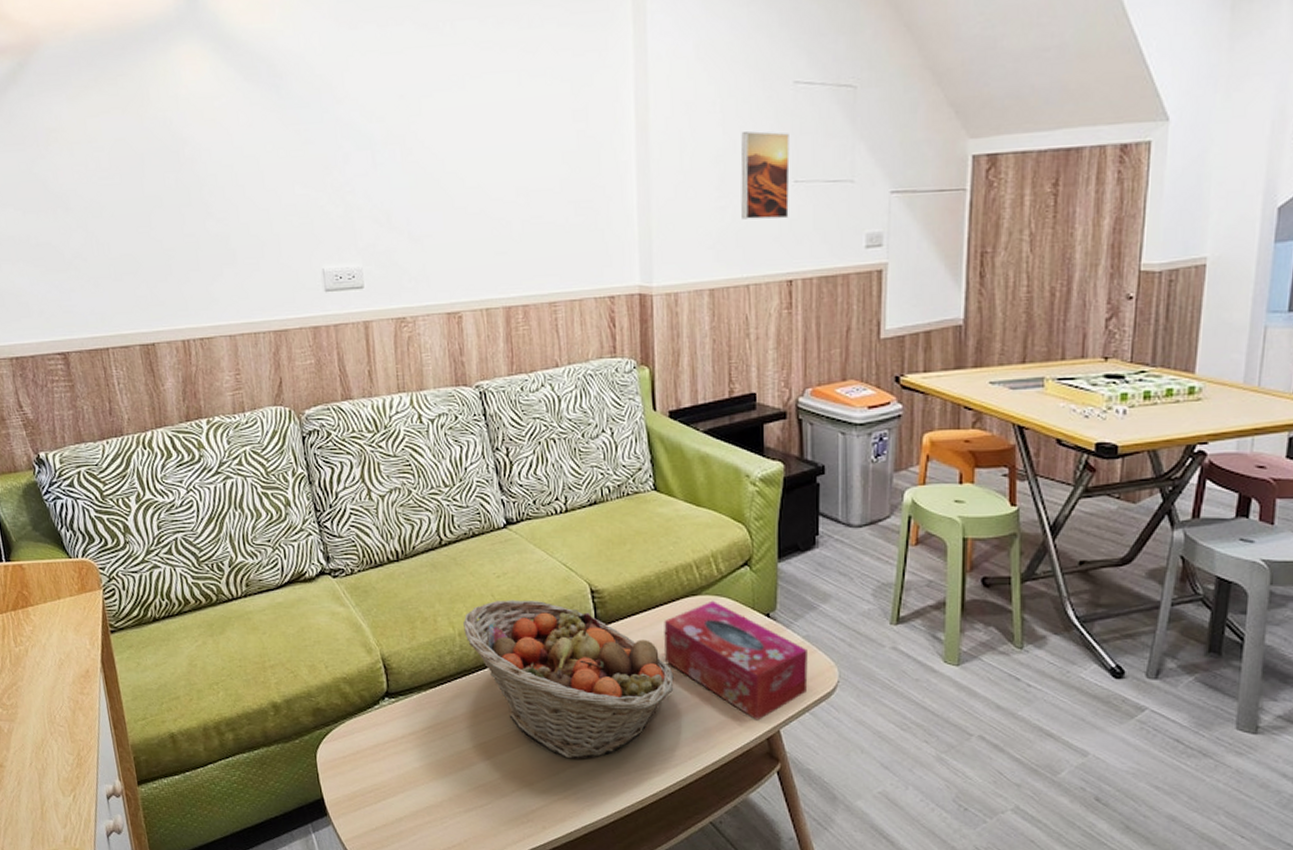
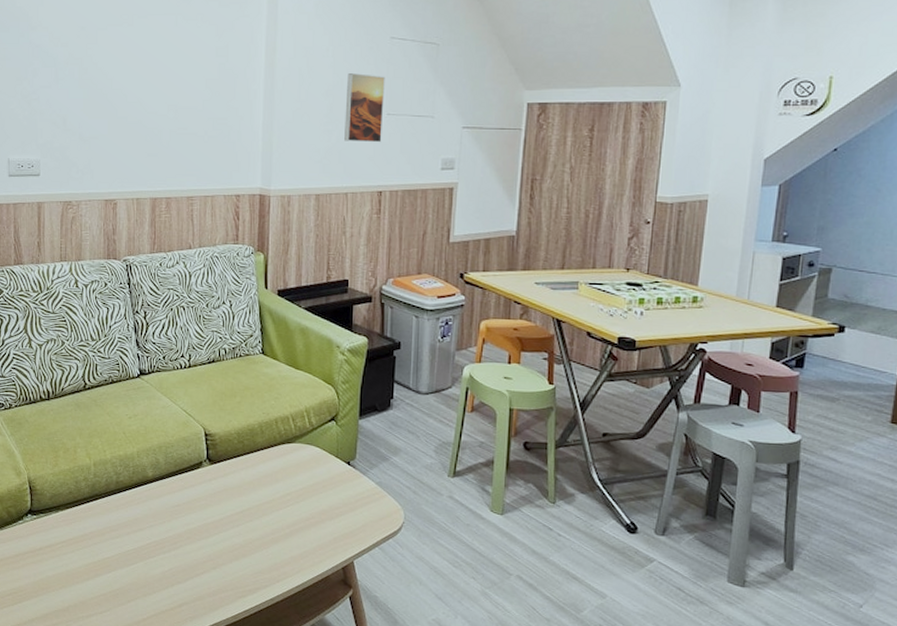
fruit basket: present [463,599,674,759] -> none [98,437,268,577]
tissue box: present [664,600,808,721] -> none [262,448,379,552]

